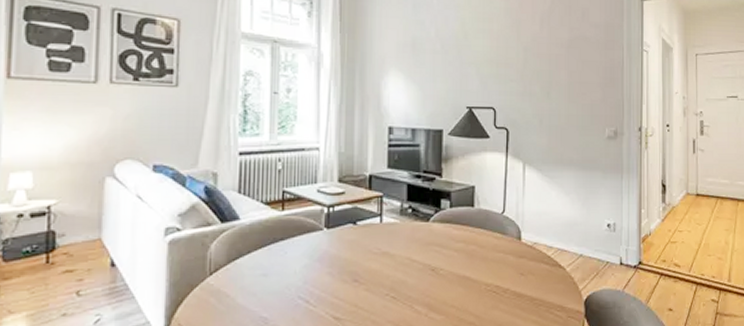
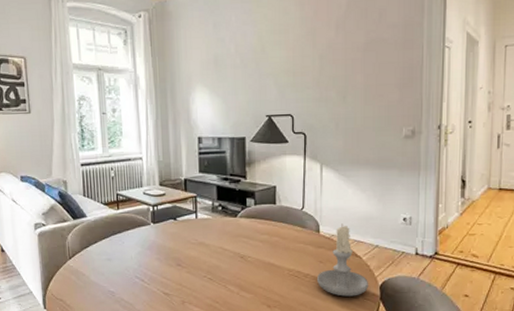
candle: none [516,230,573,315] -> present [316,223,369,297]

